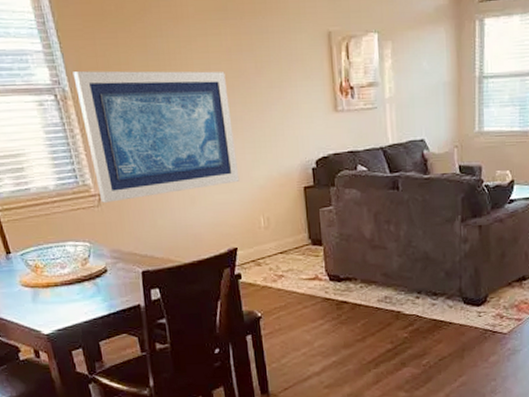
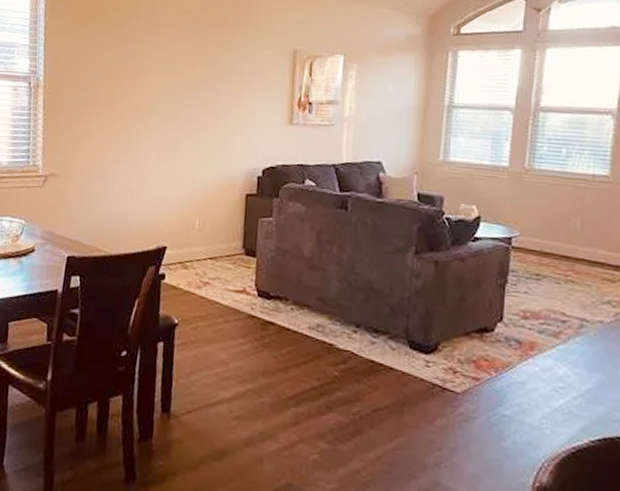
wall art: present [73,70,240,203] -> none [45,64,187,185]

